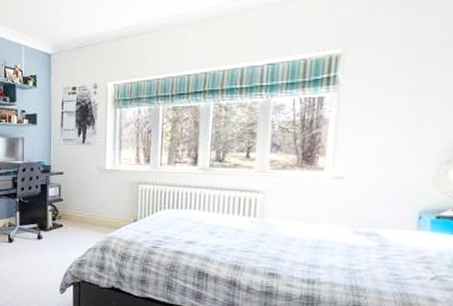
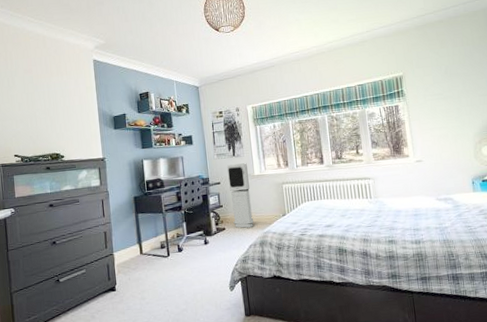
air purifier: none [73,153,98,229] -> present [227,163,254,228]

